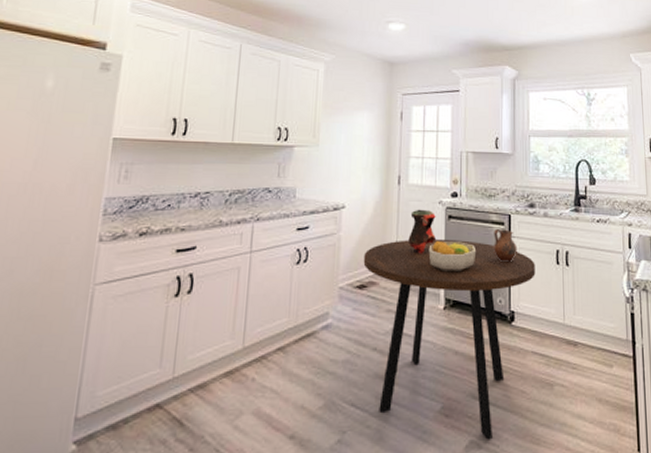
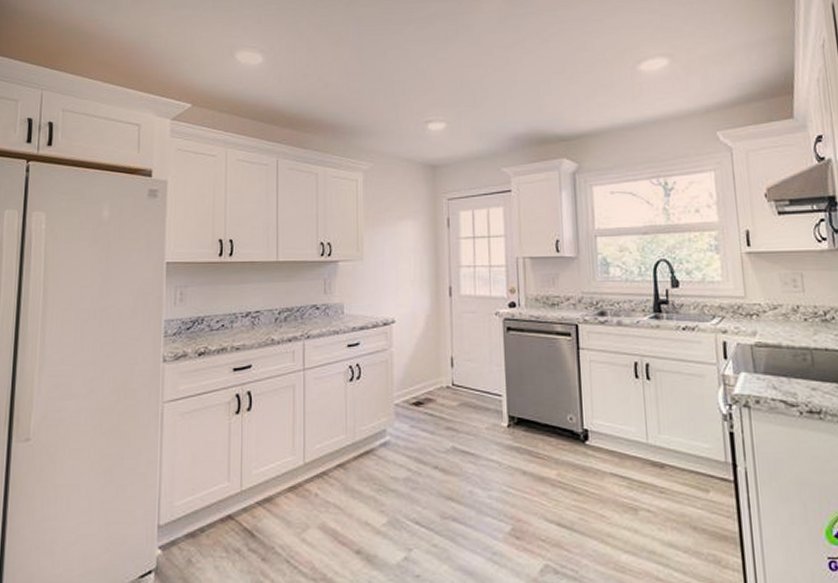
dining table: present [363,238,535,440] -> none [418,352,611,565]
vase: present [408,209,437,254] -> none [464,321,495,369]
fruit bowl: present [428,241,477,271] -> none [487,355,541,387]
pitcher: present [494,228,517,263] -> none [559,339,588,377]

